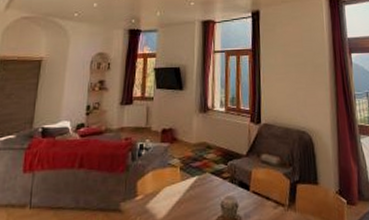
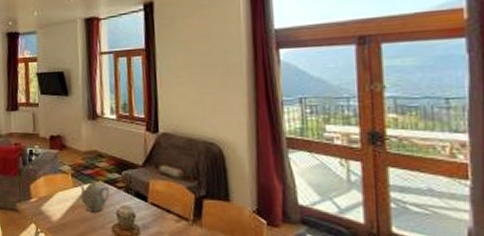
teapot: none [188,173,216,206] -> present [80,181,110,213]

